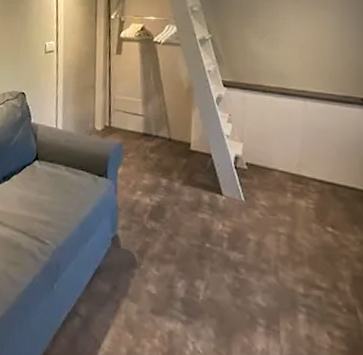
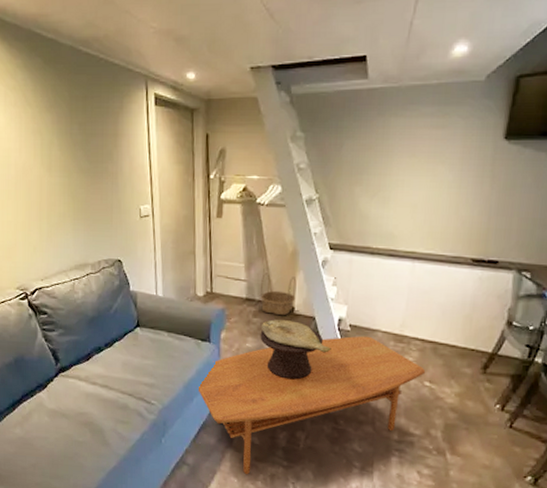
coffee table: none [92,175,327,331] -> present [196,336,426,475]
basket: none [157,108,193,152] -> present [260,272,297,316]
decorative bowl: none [157,155,229,221] -> present [260,319,331,380]

